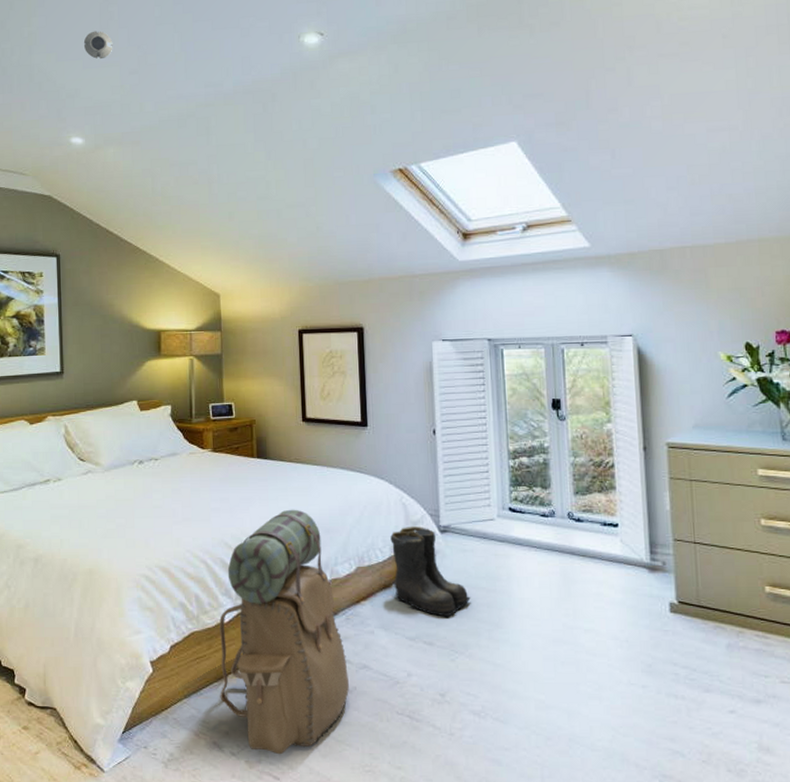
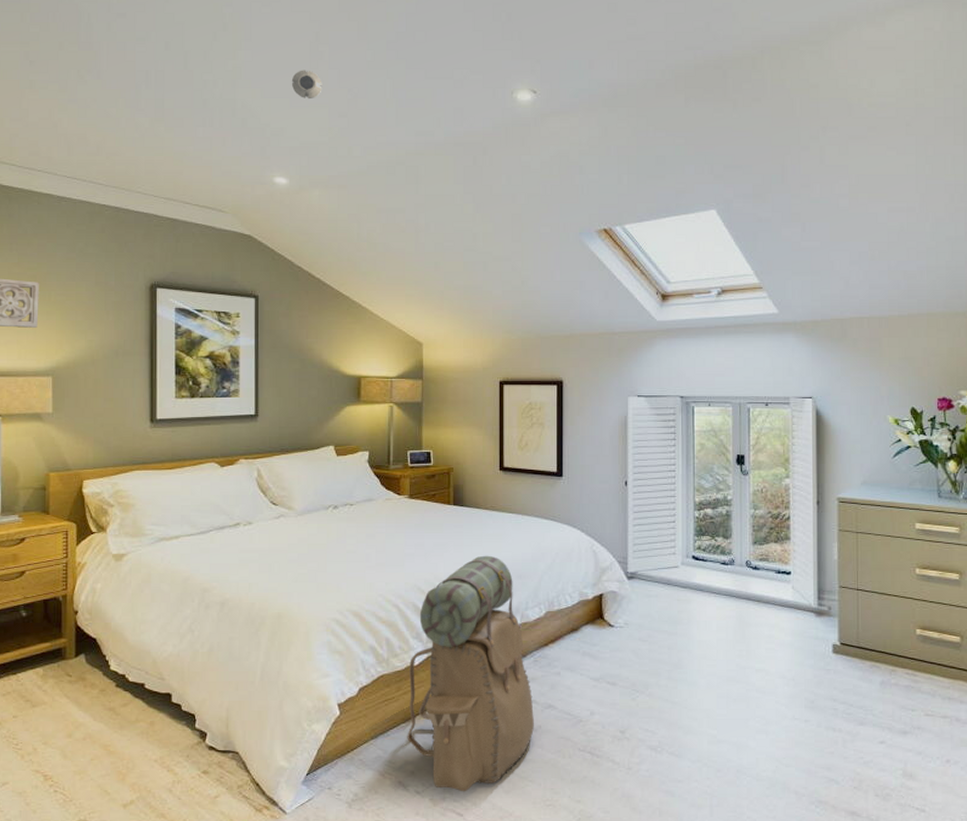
boots: present [390,527,471,617] -> none [580,573,653,659]

